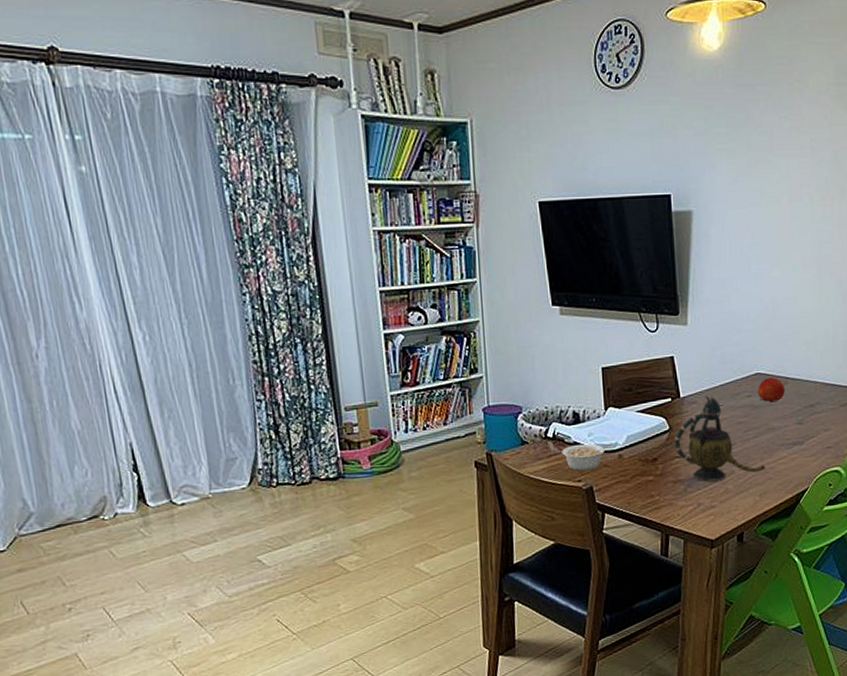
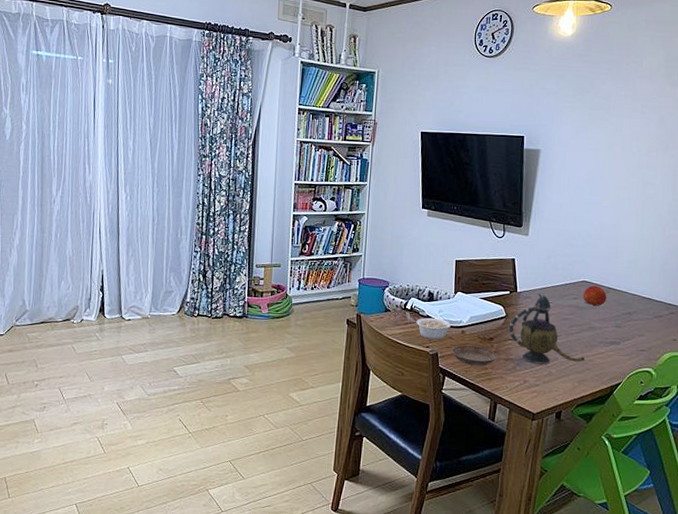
saucer: none [609,471,664,496] -> present [452,345,497,367]

